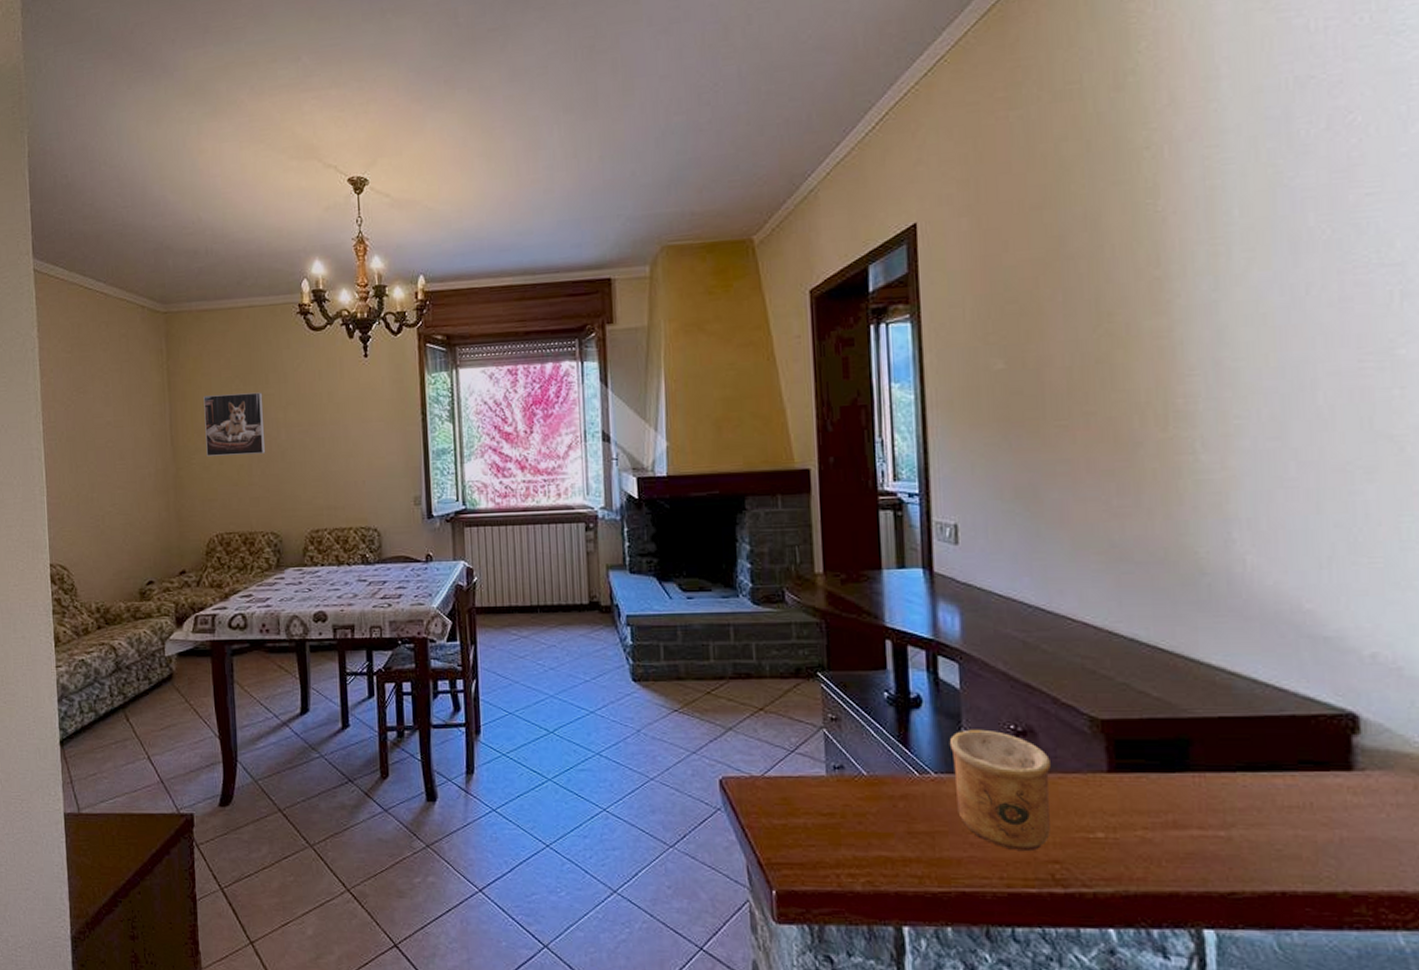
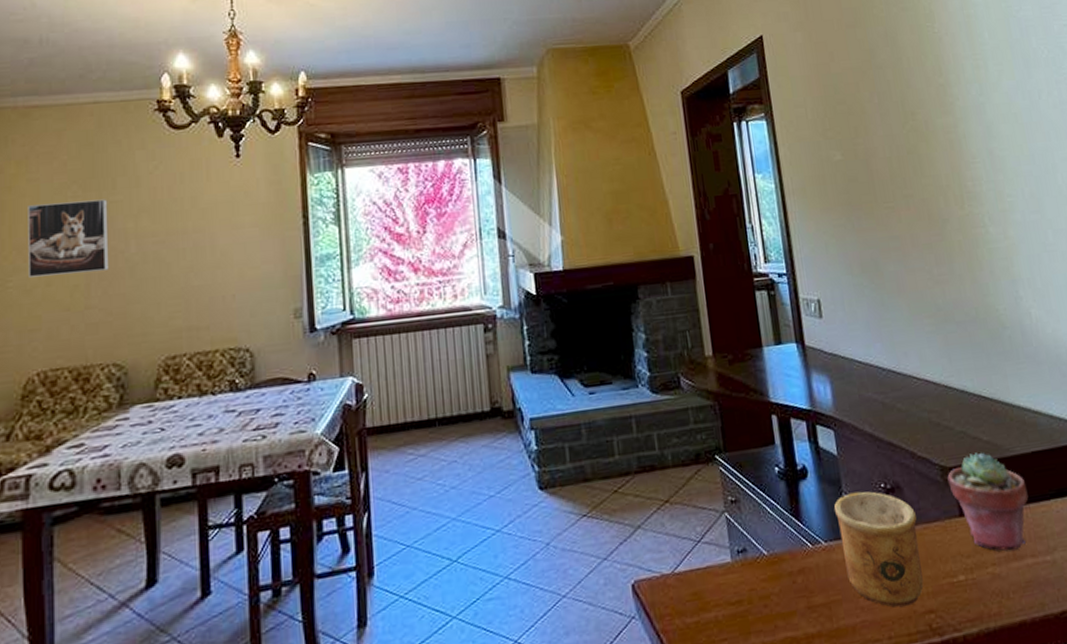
potted succulent: none [1097,708,1205,818] -> present [947,452,1029,551]

